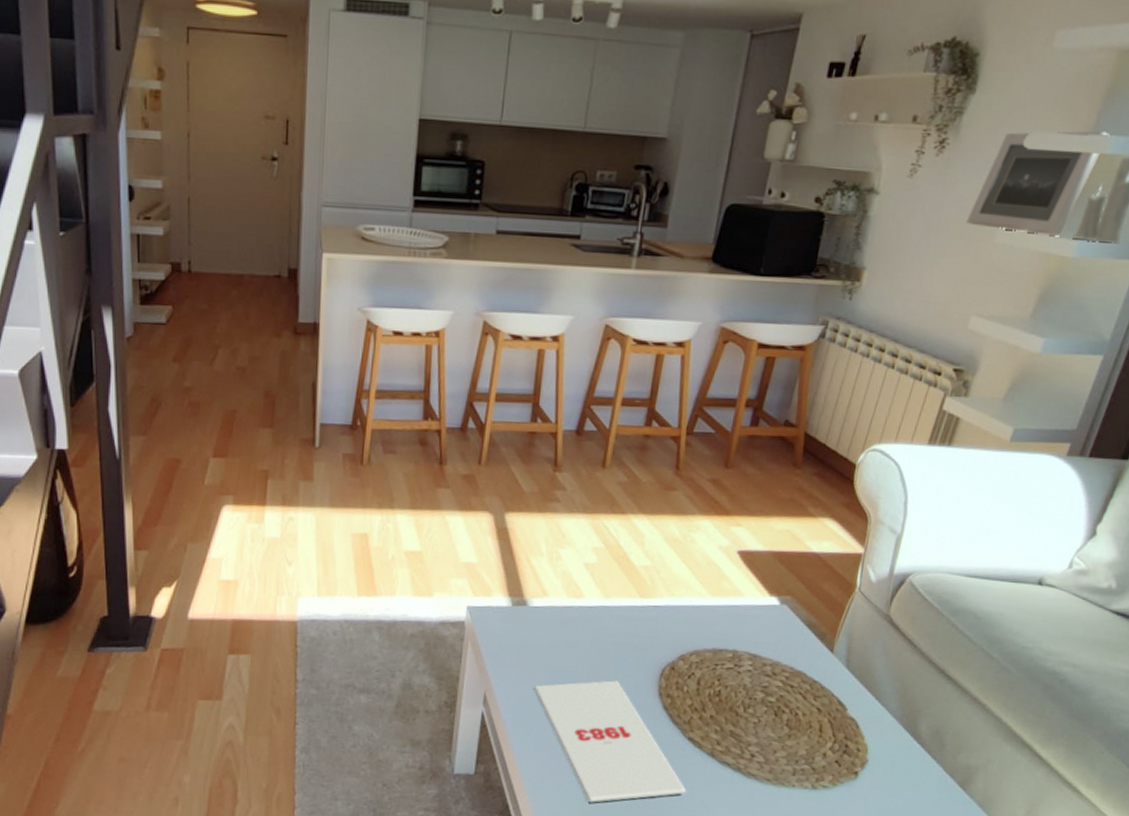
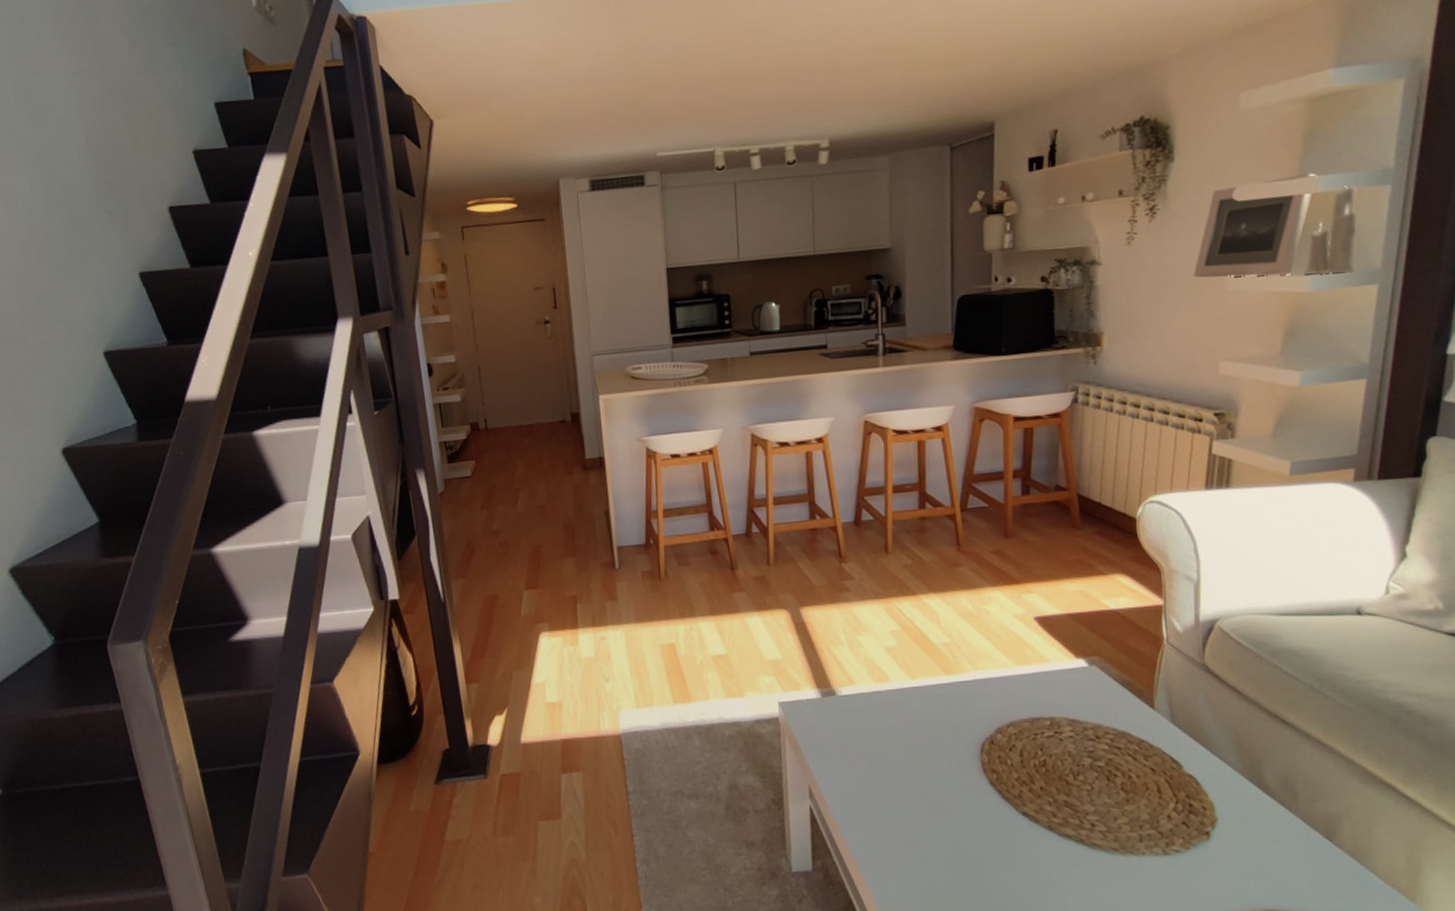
kettle: none [503,175,538,214] -> present [750,300,781,335]
magazine: present [534,680,686,803] -> none [857,761,1030,890]

